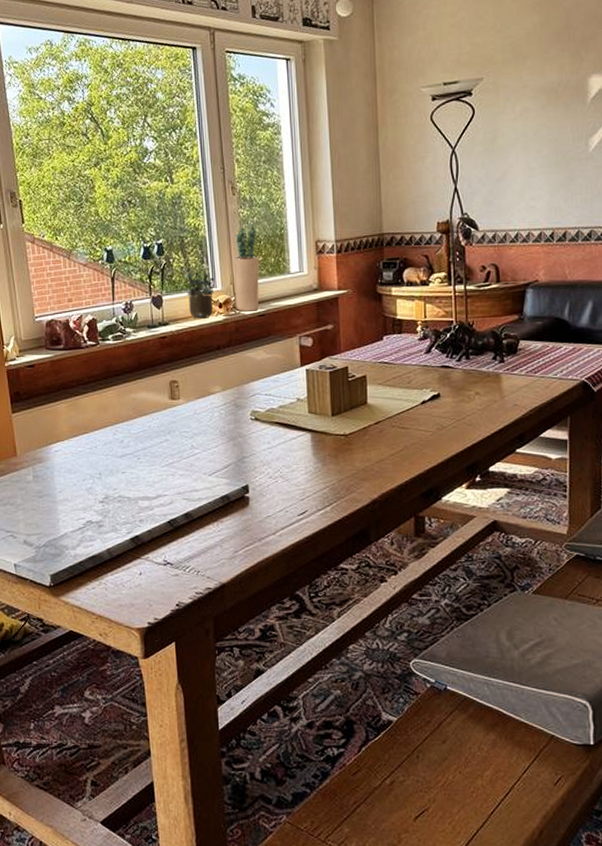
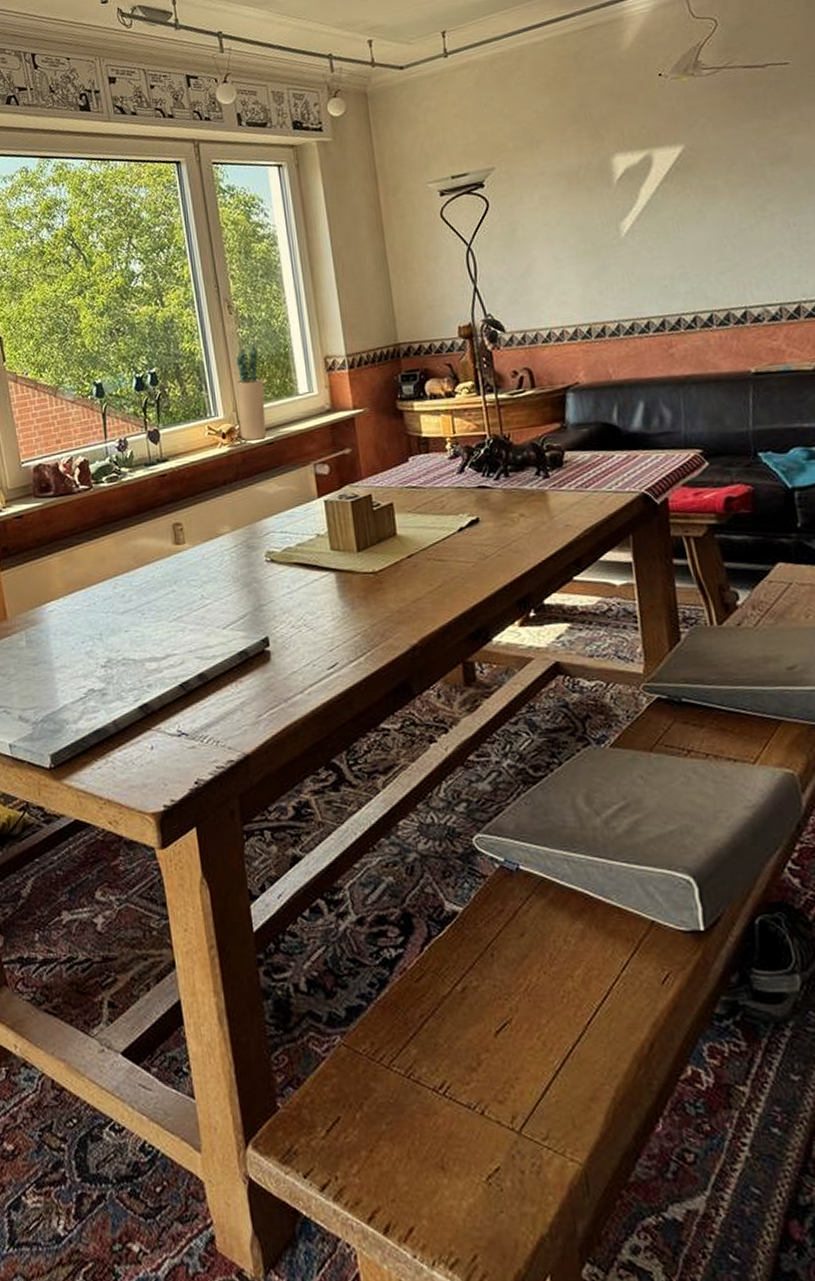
potted plant: present [178,260,214,319] -> none [174,389,216,453]

